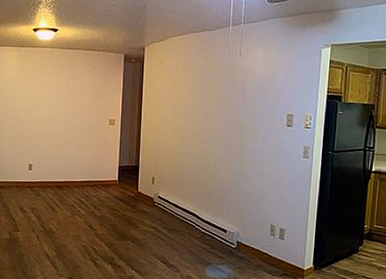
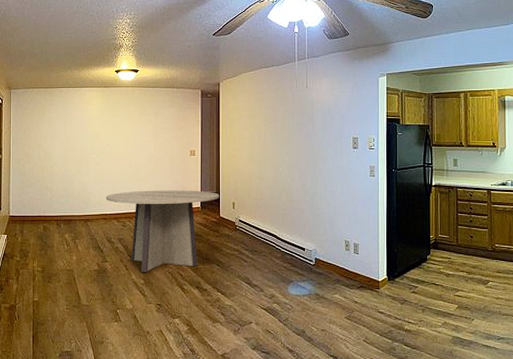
dining table: none [19,159,139,244] -> present [105,190,220,272]

